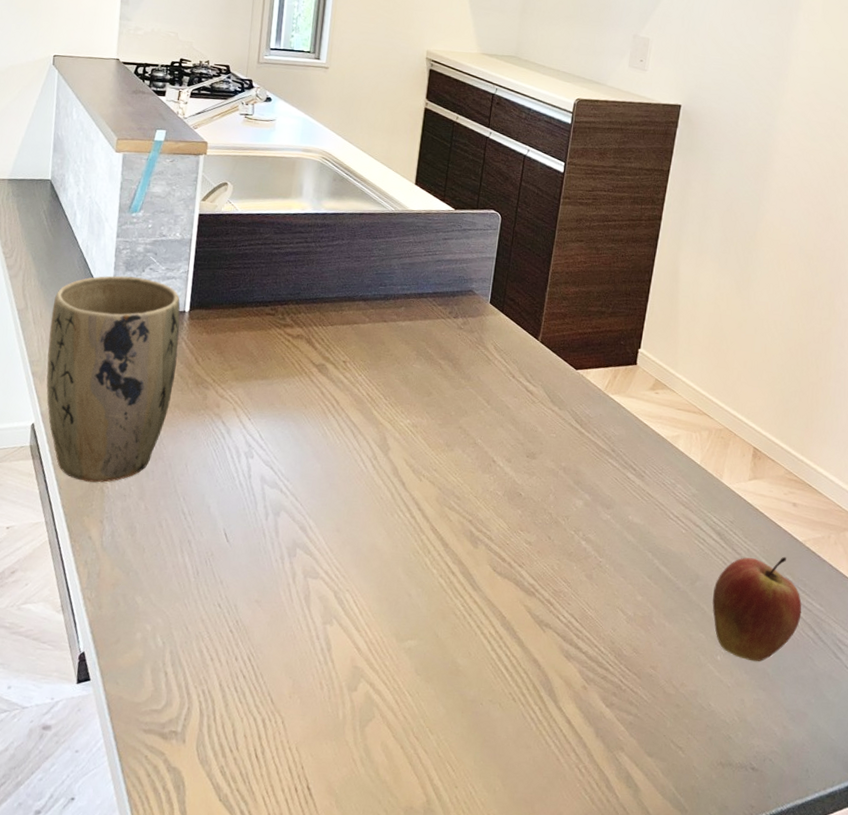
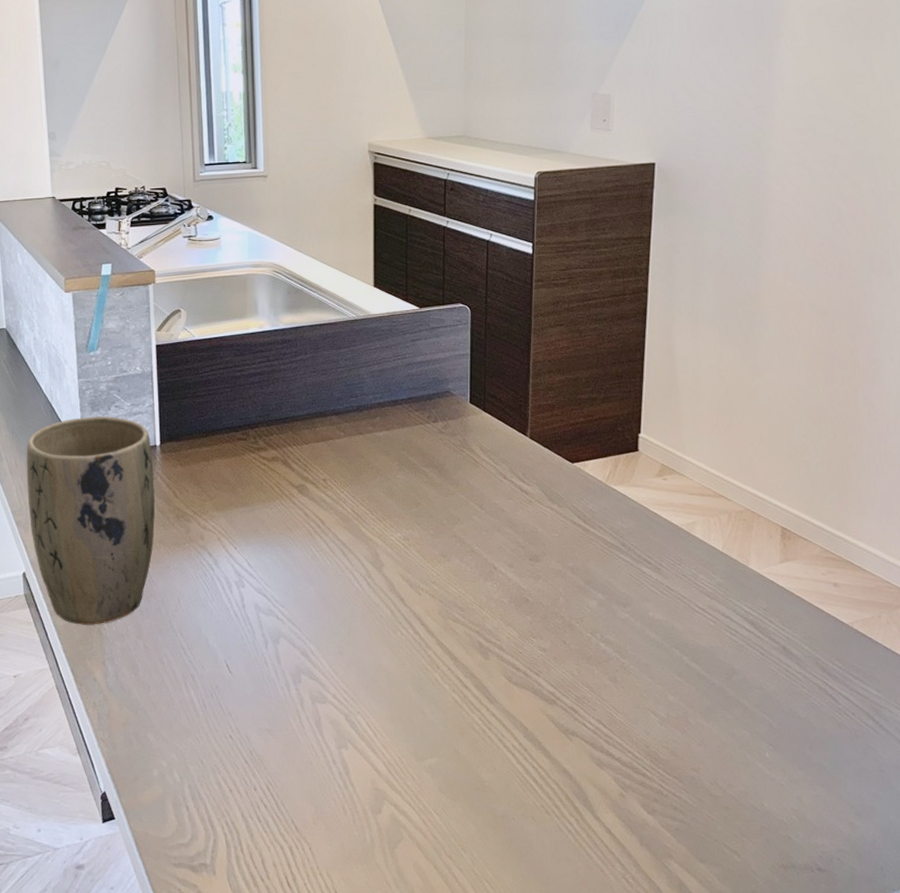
apple: present [712,556,802,662] -> none [753,641,857,757]

